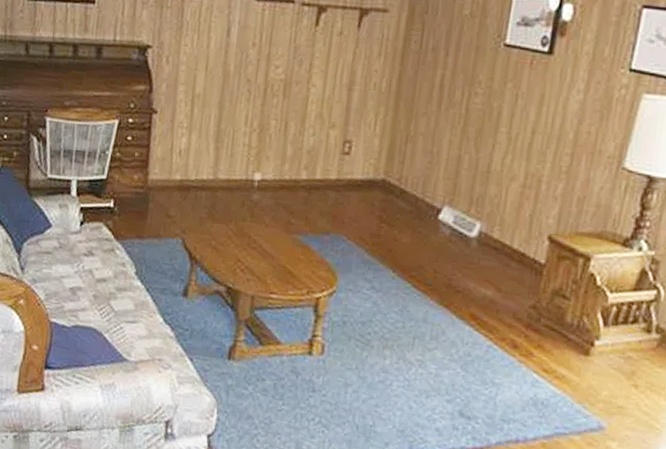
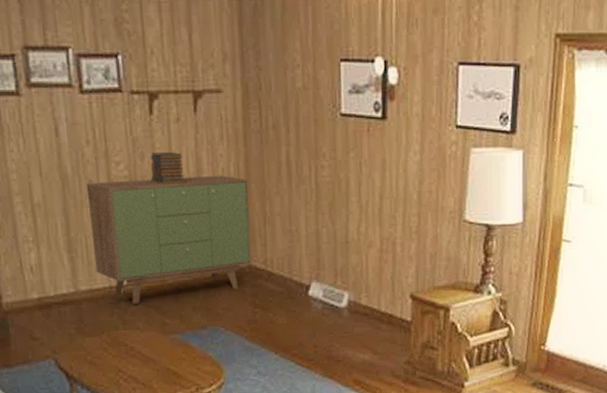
sideboard: none [237,81,397,202] -> present [86,175,252,304]
book stack: none [305,61,339,92] -> present [150,152,185,185]

